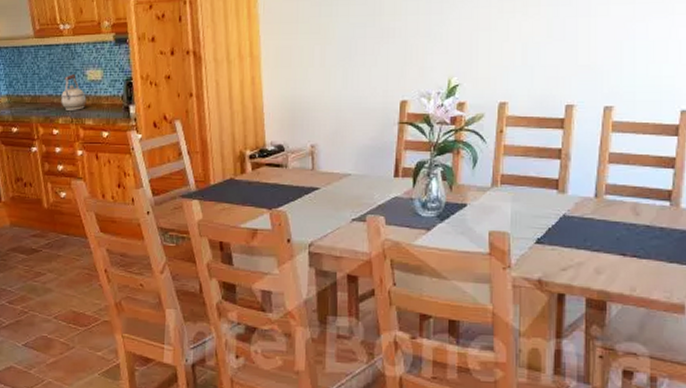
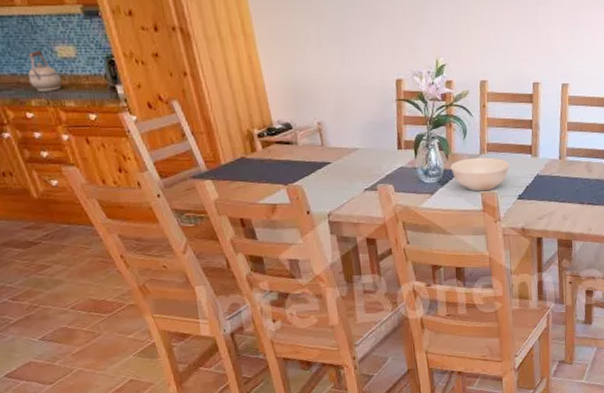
bowl: none [454,190,528,231] -> present [450,157,510,192]

